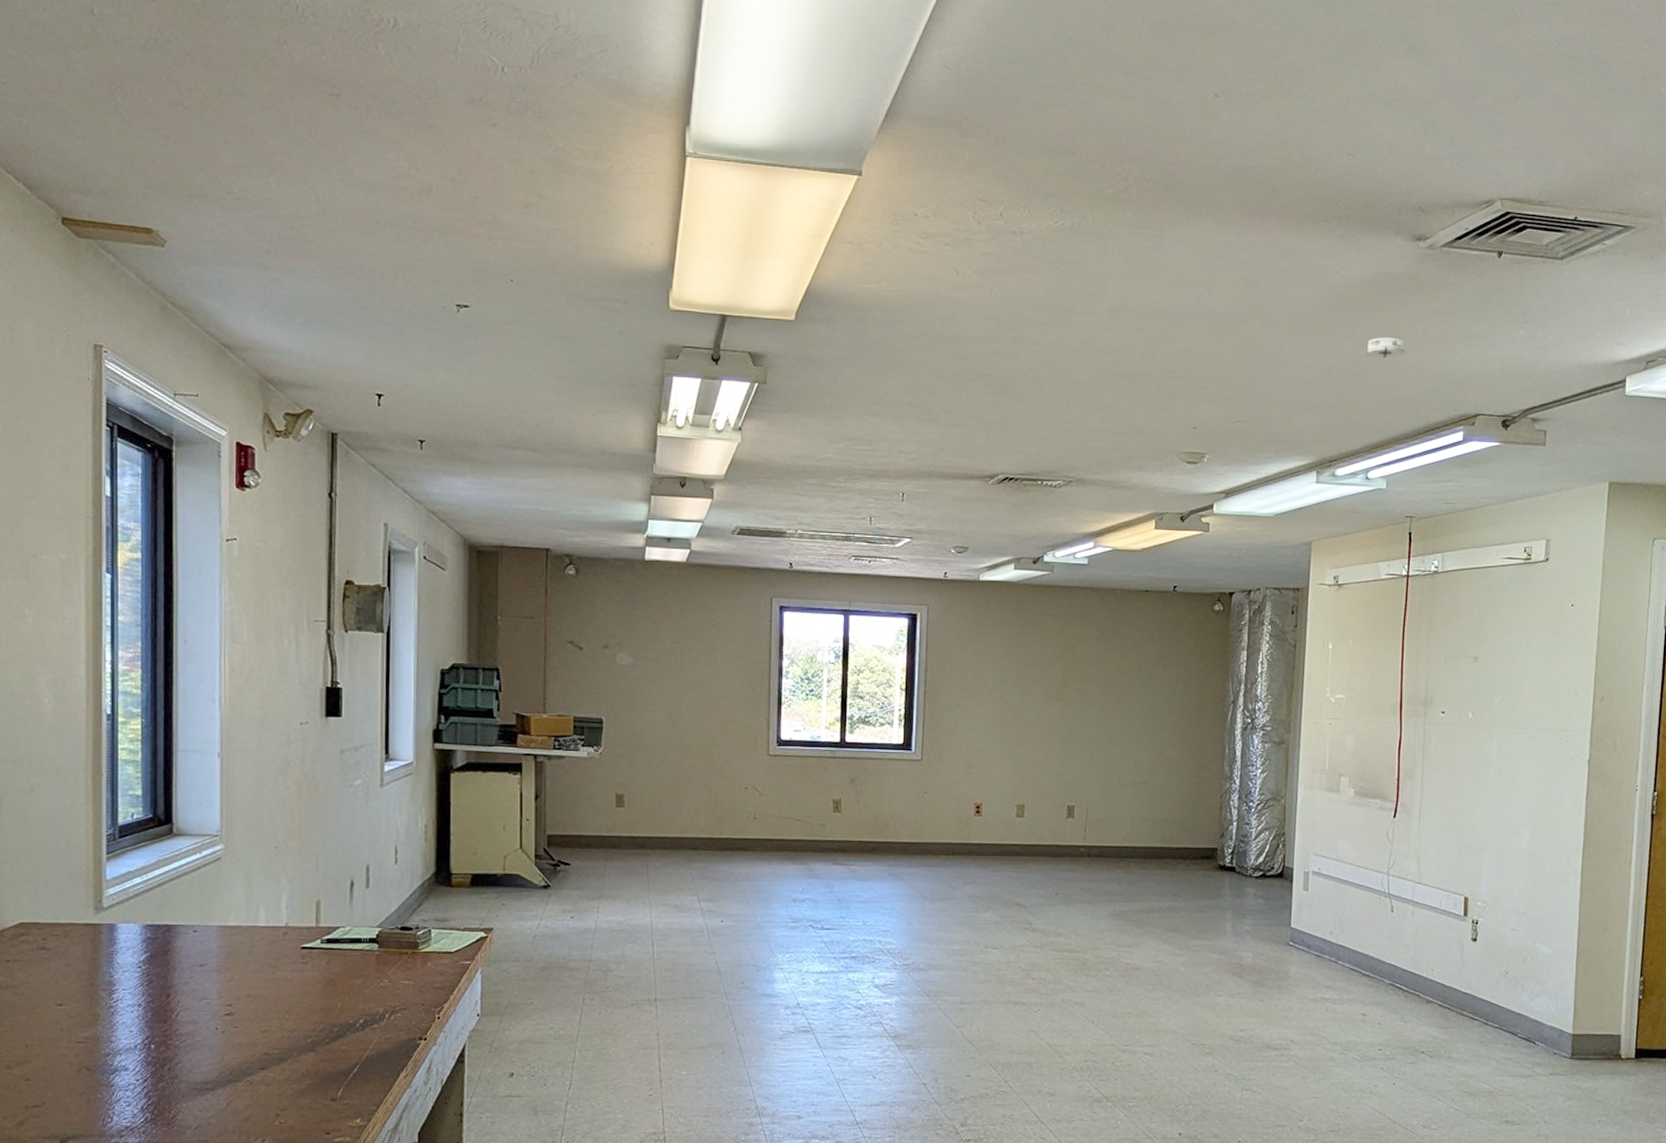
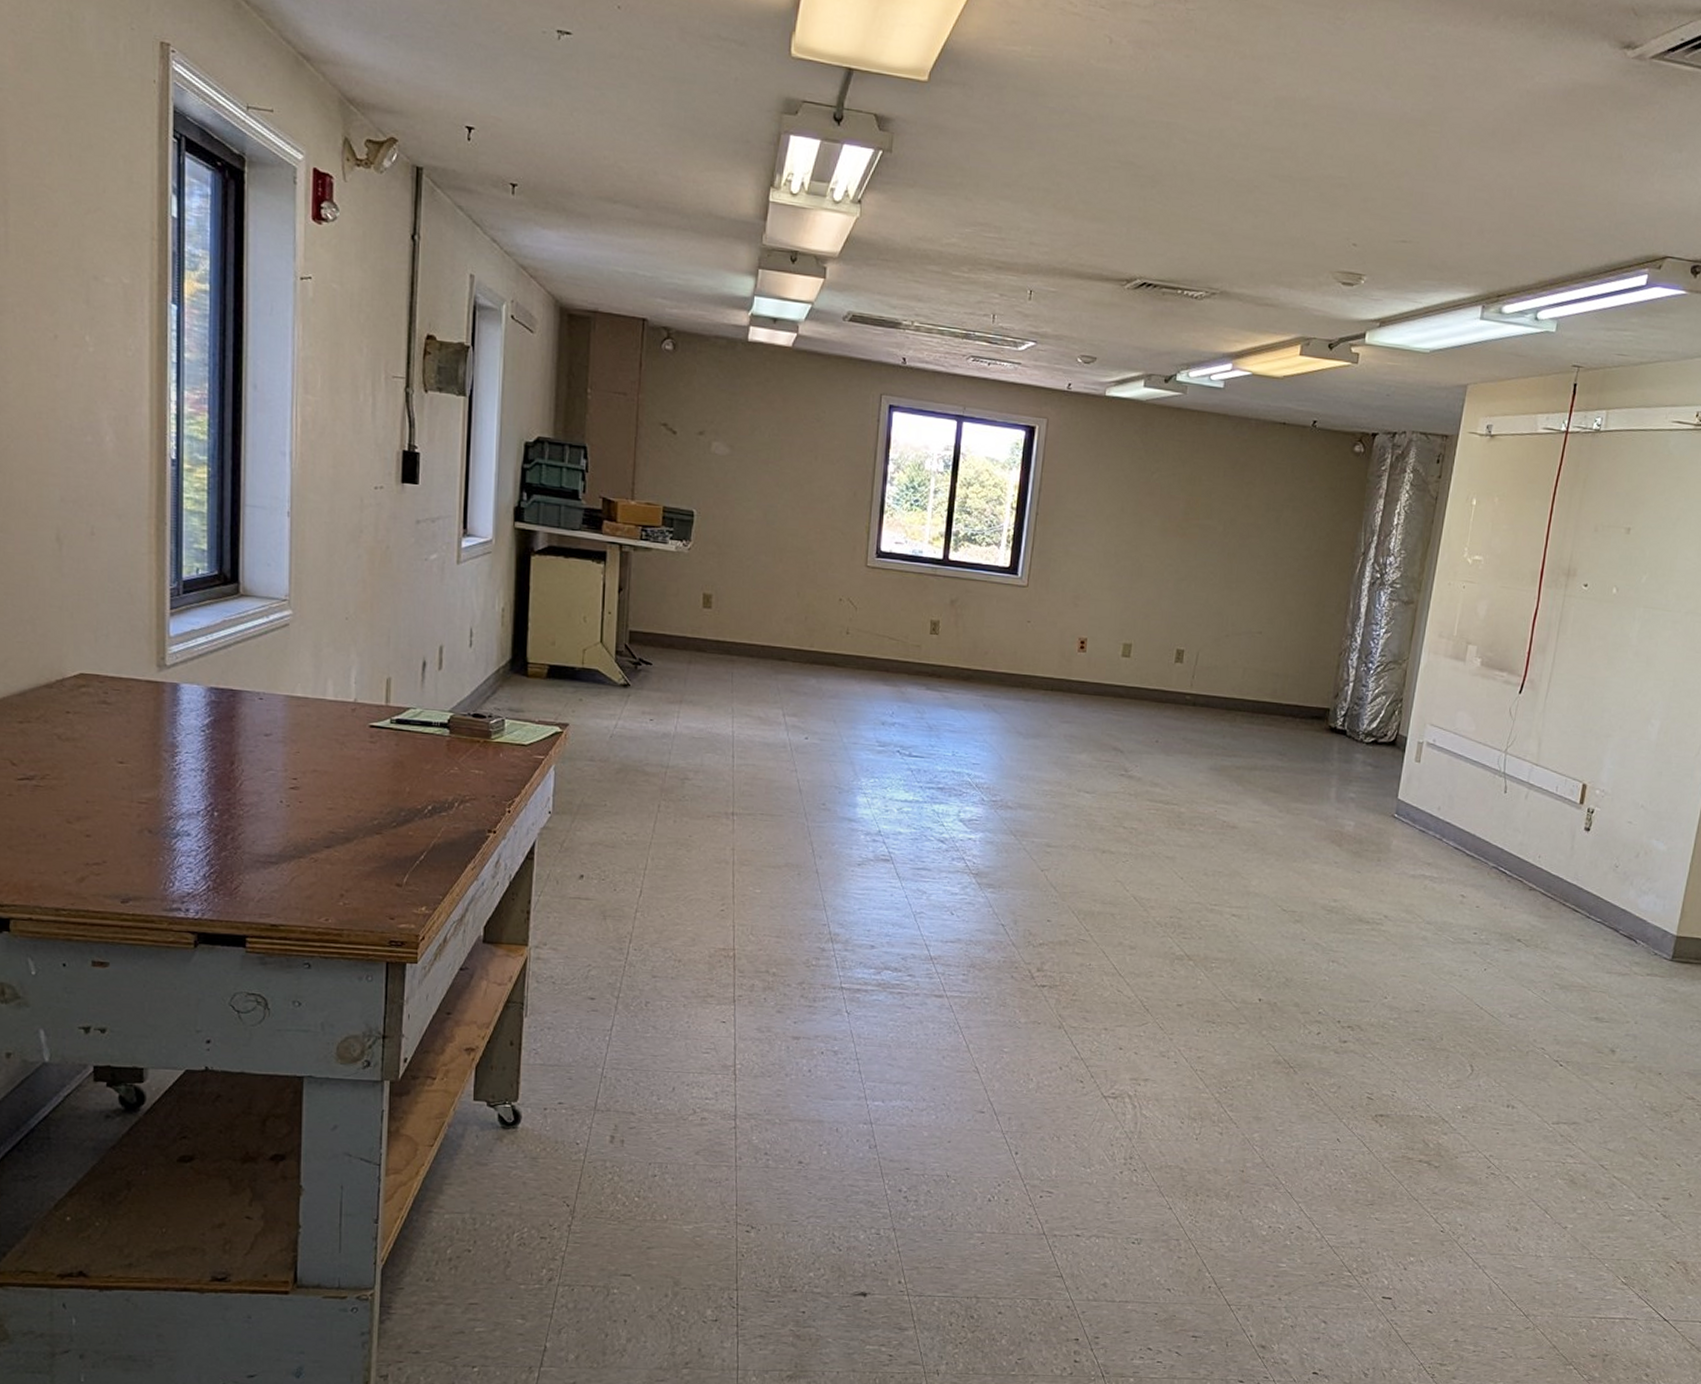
smoke detector: present [1361,337,1408,358] -> none [1546,158,1599,183]

